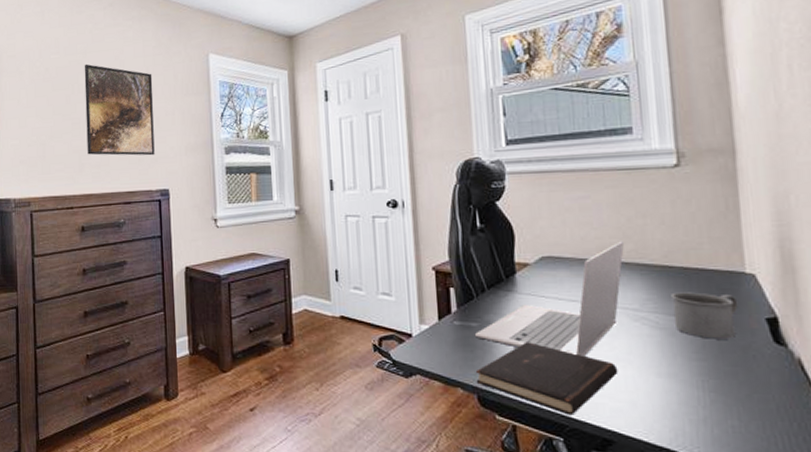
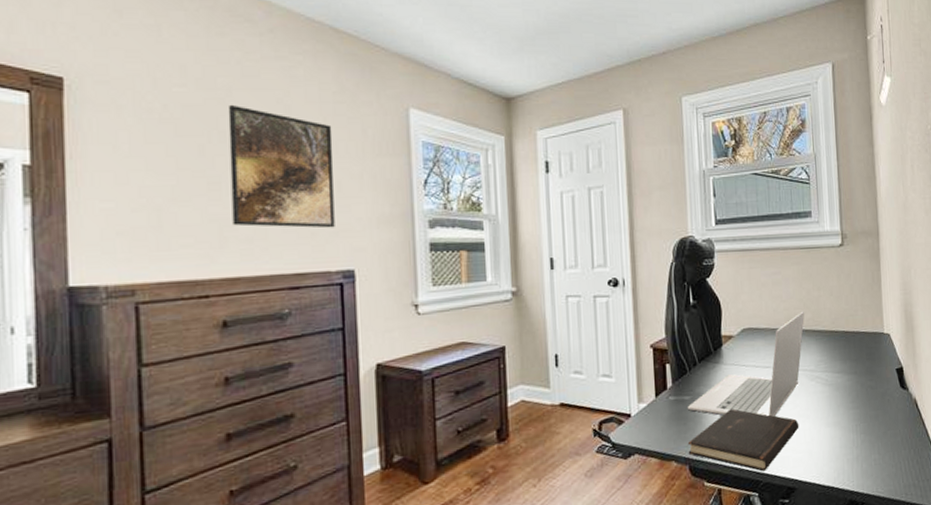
mug: present [671,292,738,339] -> none [836,351,879,390]

